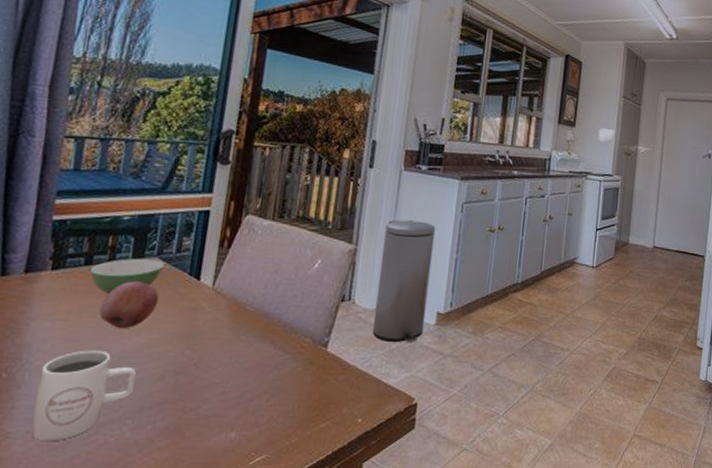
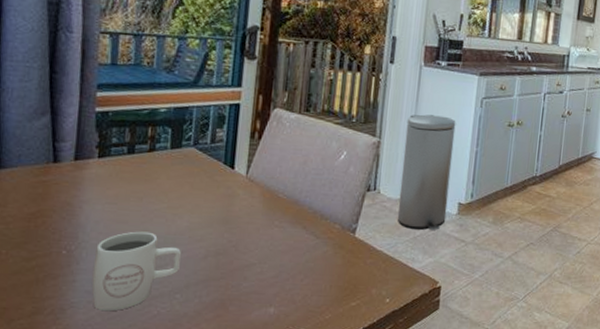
bowl: present [89,258,165,294] -> none [133,148,201,181]
fruit: present [99,281,159,328] -> none [144,169,198,212]

